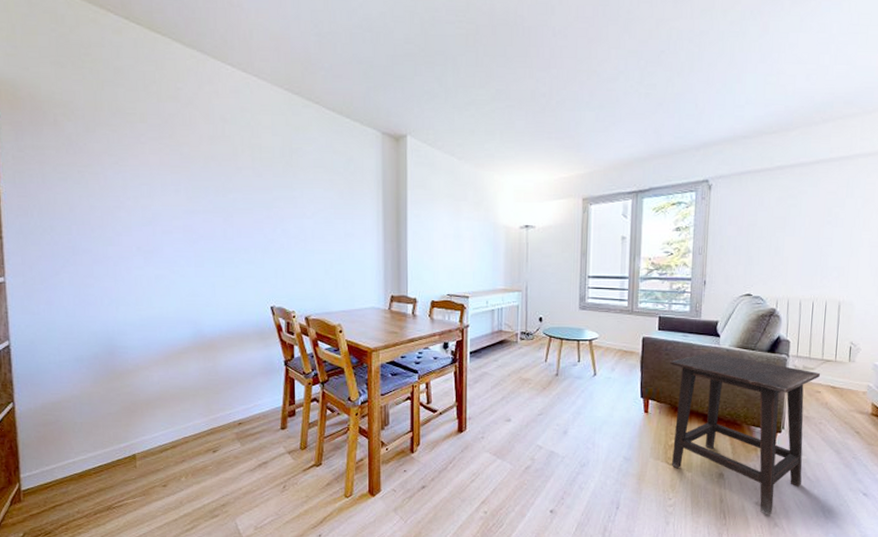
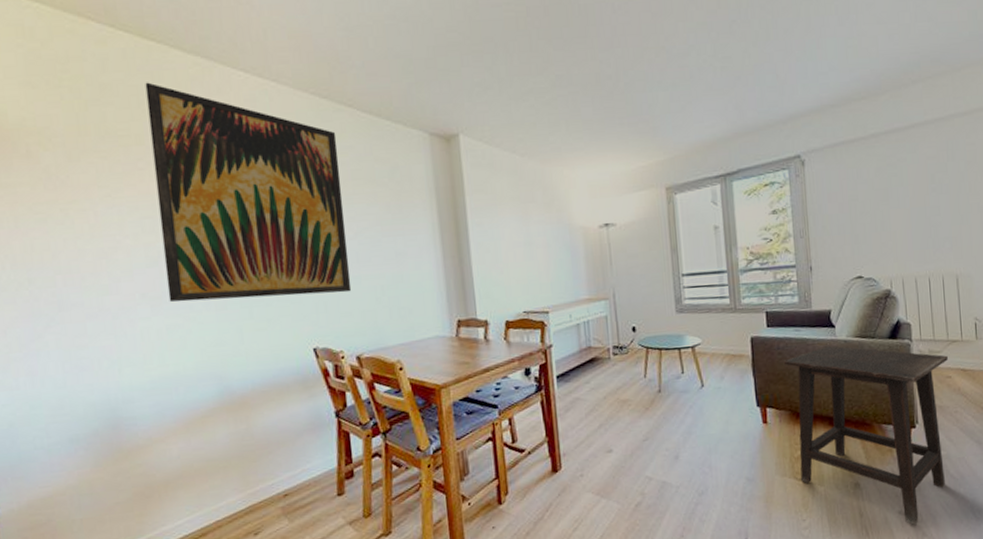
wall art: none [150,69,306,263] -> present [145,82,352,303]

